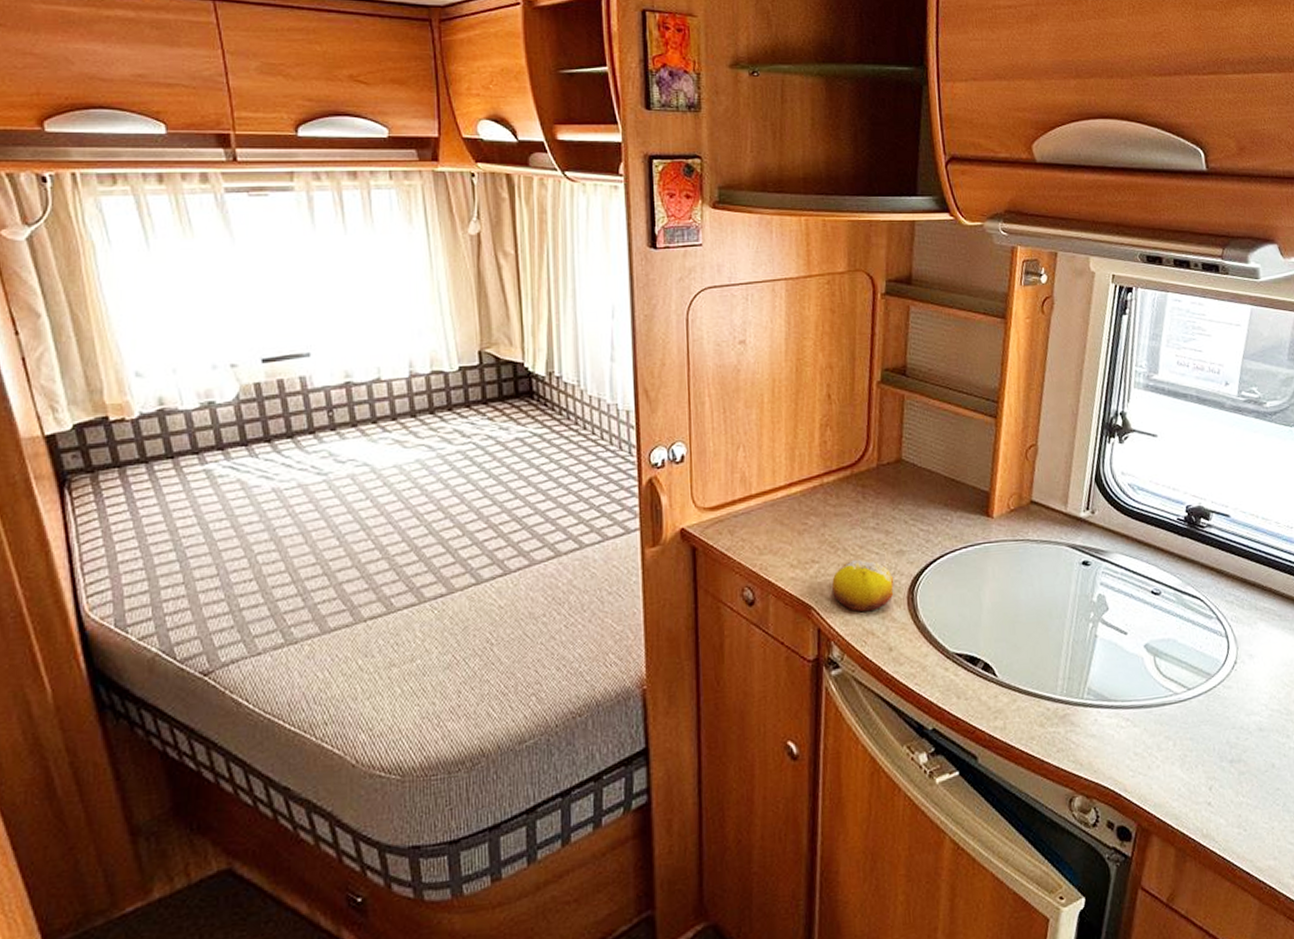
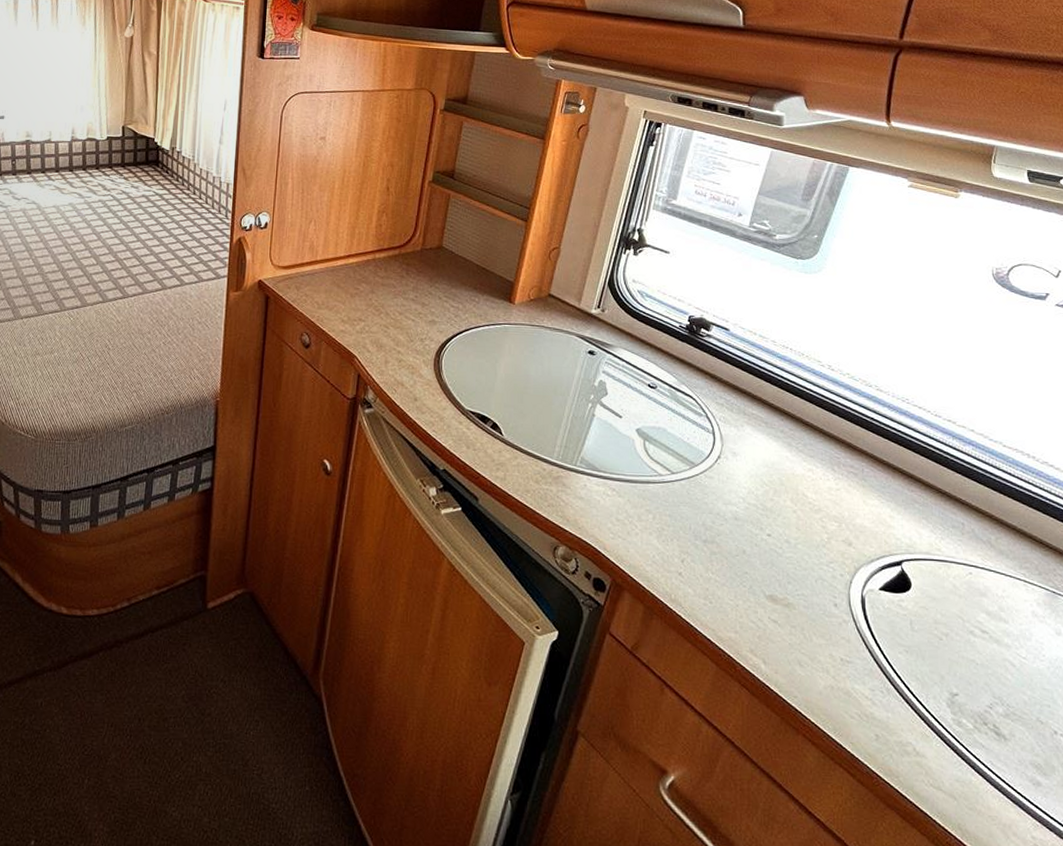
fruit: present [832,560,894,612] -> none [373,323,425,367]

